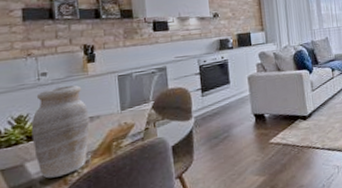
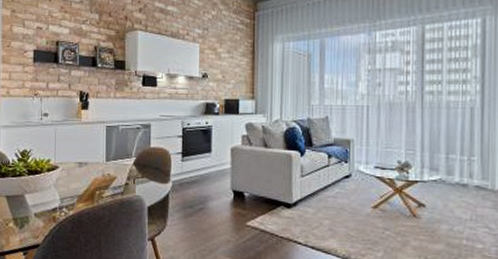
vase: present [31,85,90,179] -> none [32,129,79,213]

